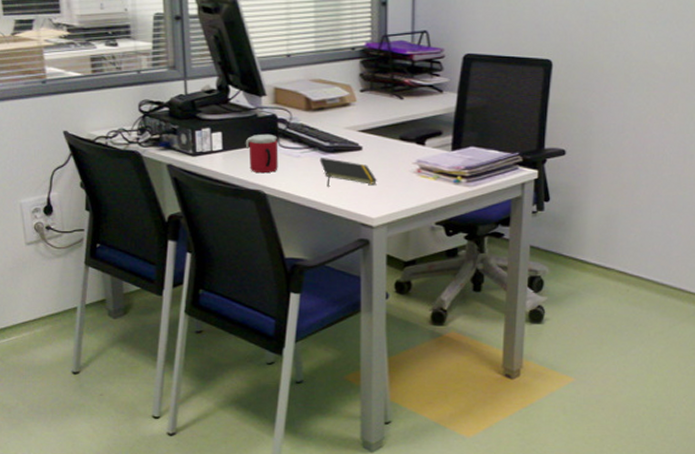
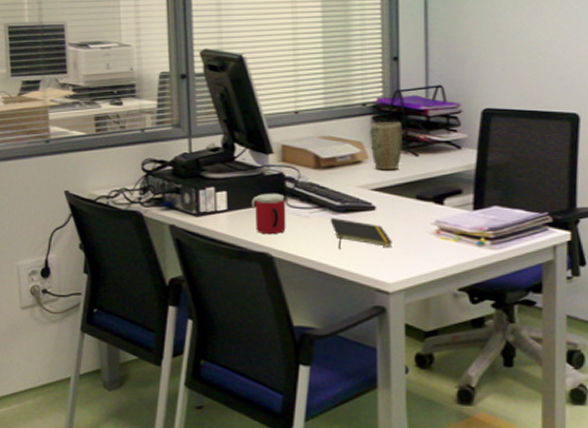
plant pot: none [358,65,390,113] -> present [370,121,404,171]

